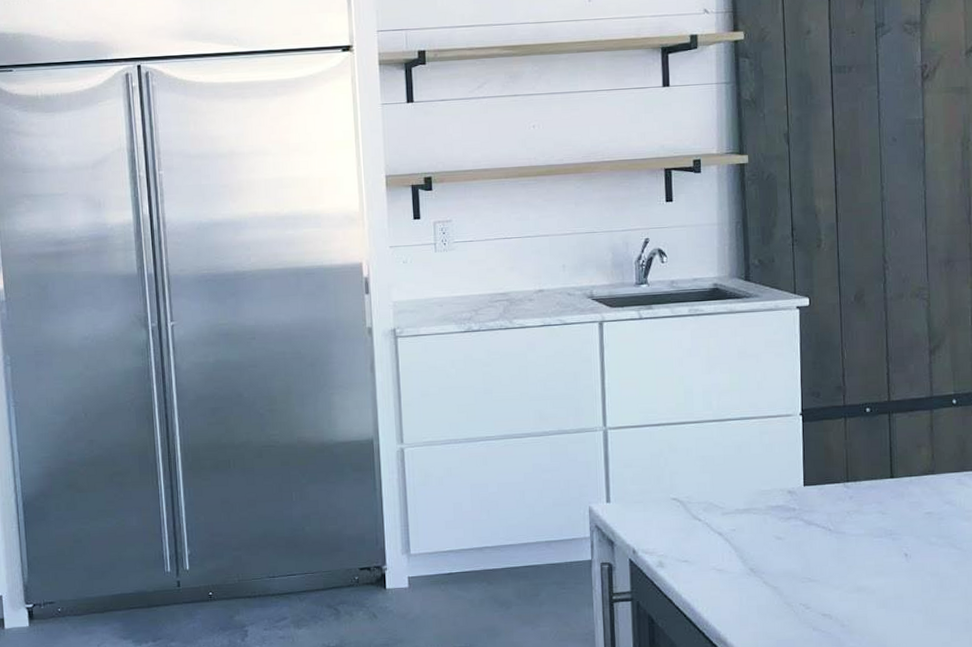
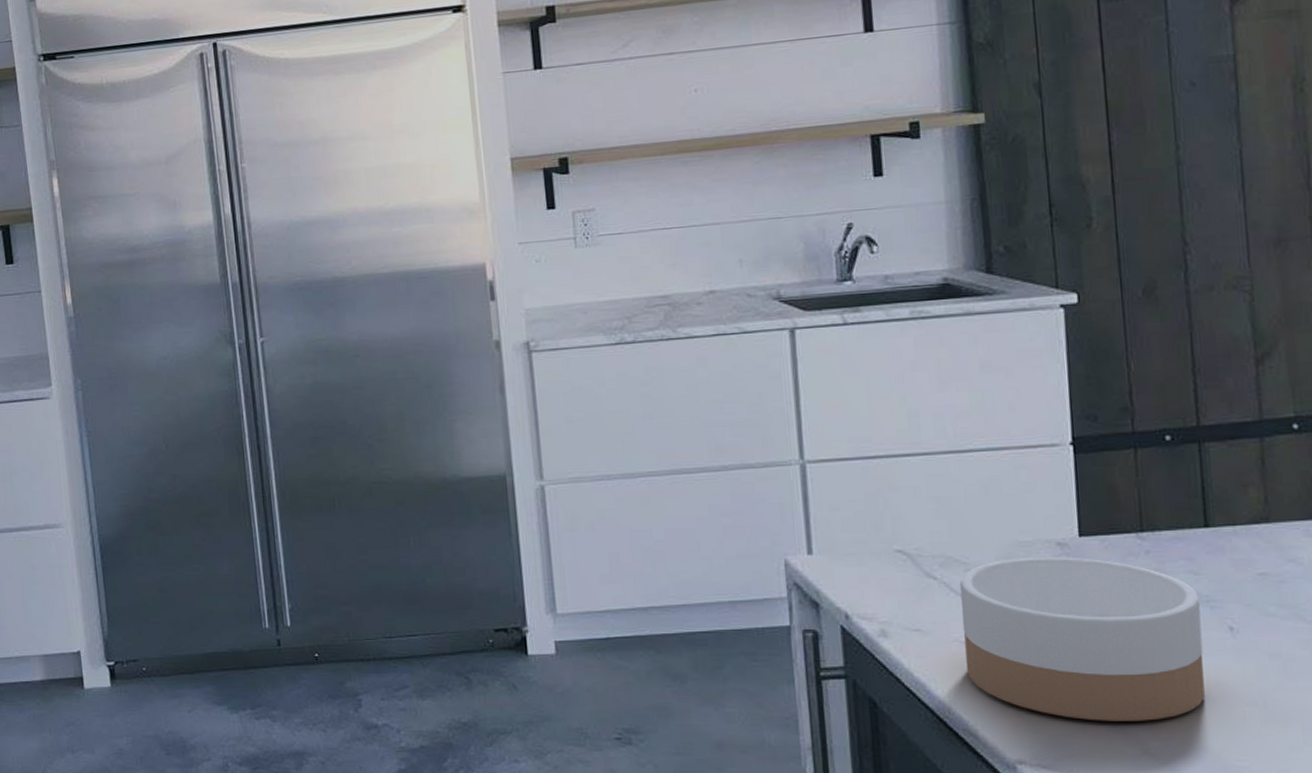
bowl: none [718,502,886,628] -> present [960,557,1205,721]

